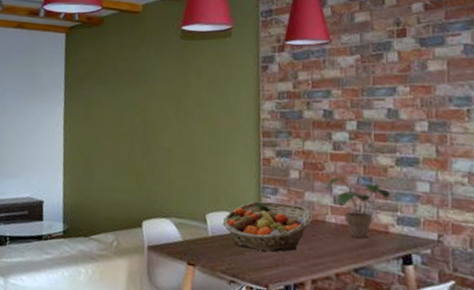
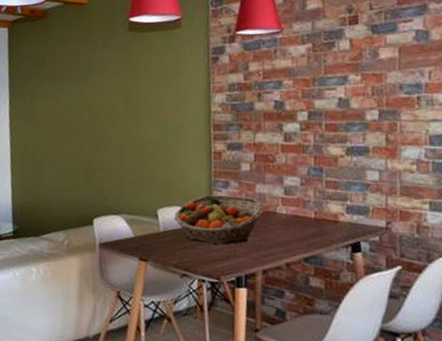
potted plant: present [327,176,391,239] -> none [278,168,341,228]

